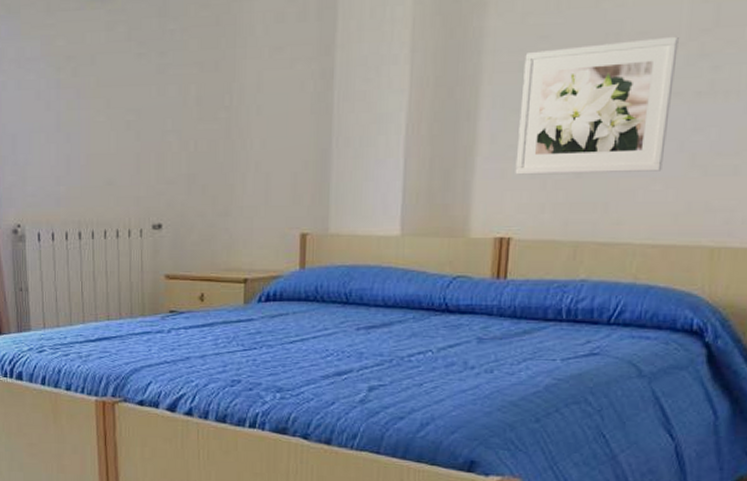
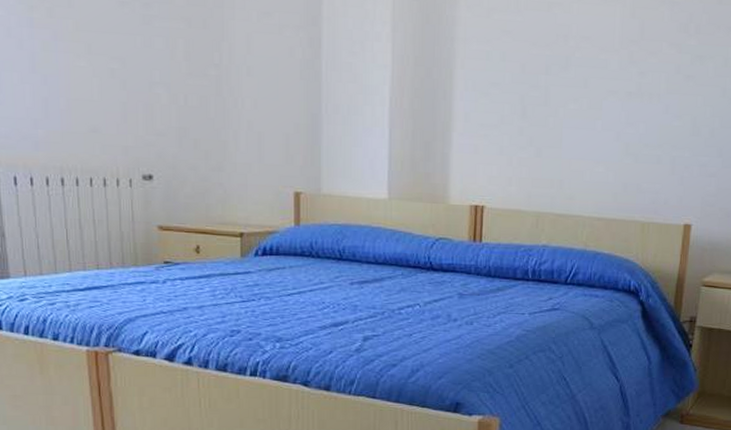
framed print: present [515,36,679,175] -> none [486,43,613,156]

